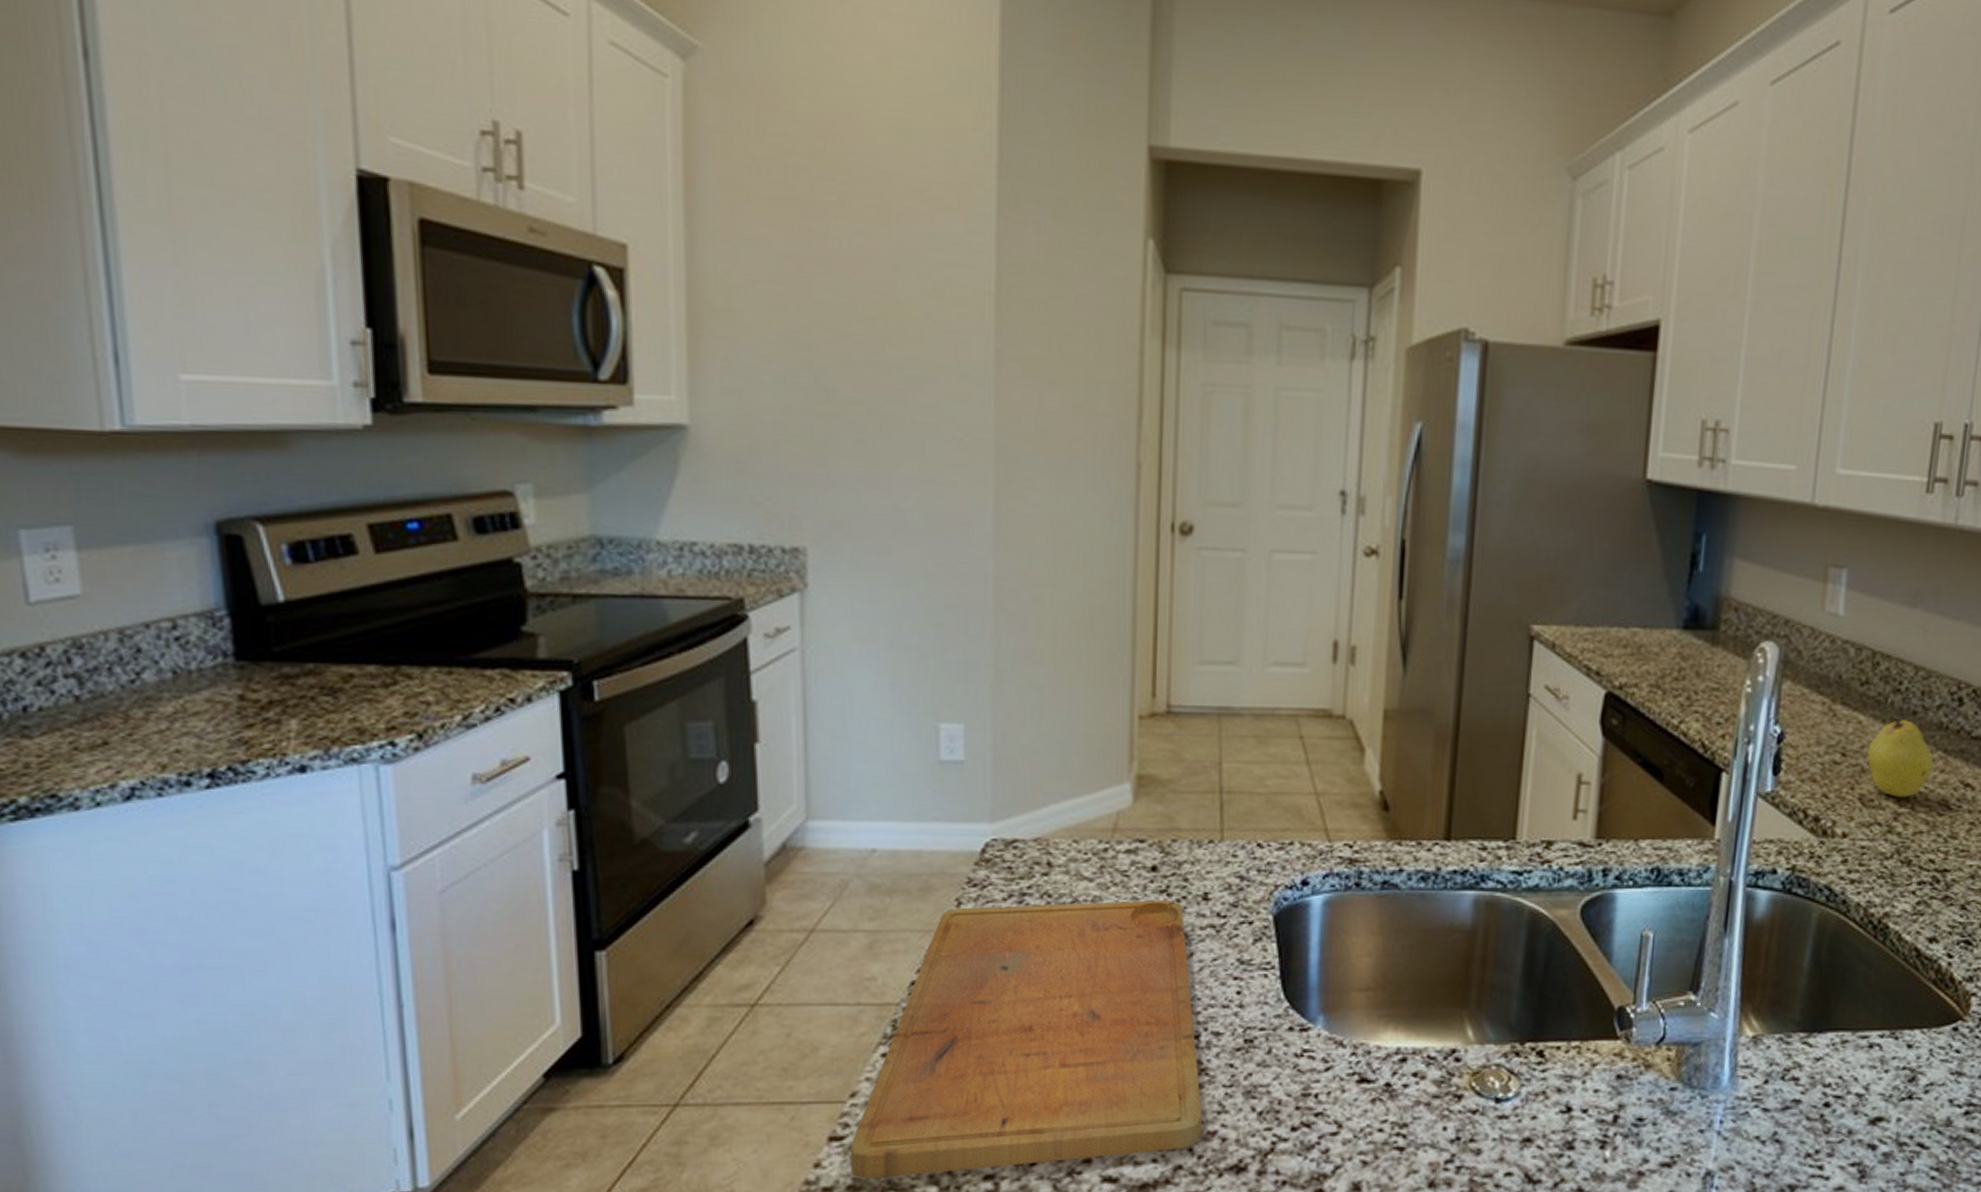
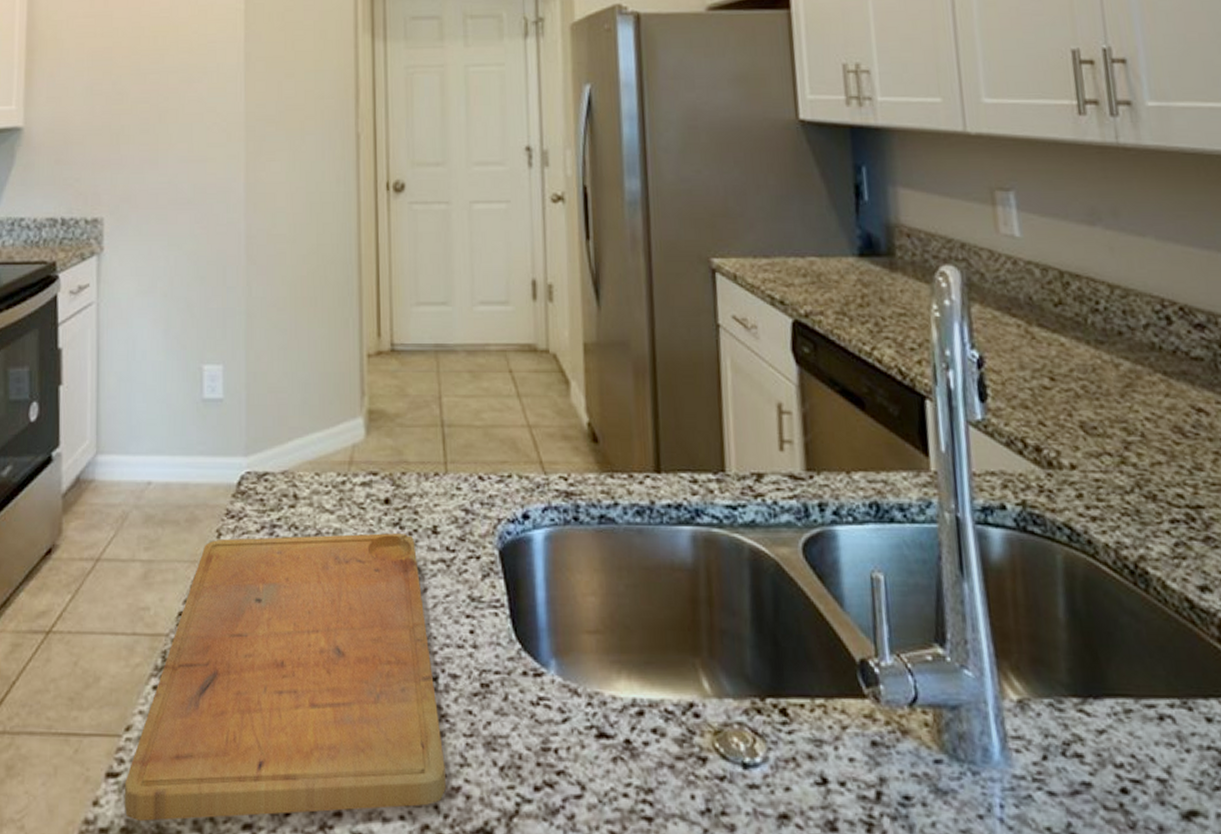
fruit: present [1867,720,1933,798] -> none [1077,341,1155,426]

